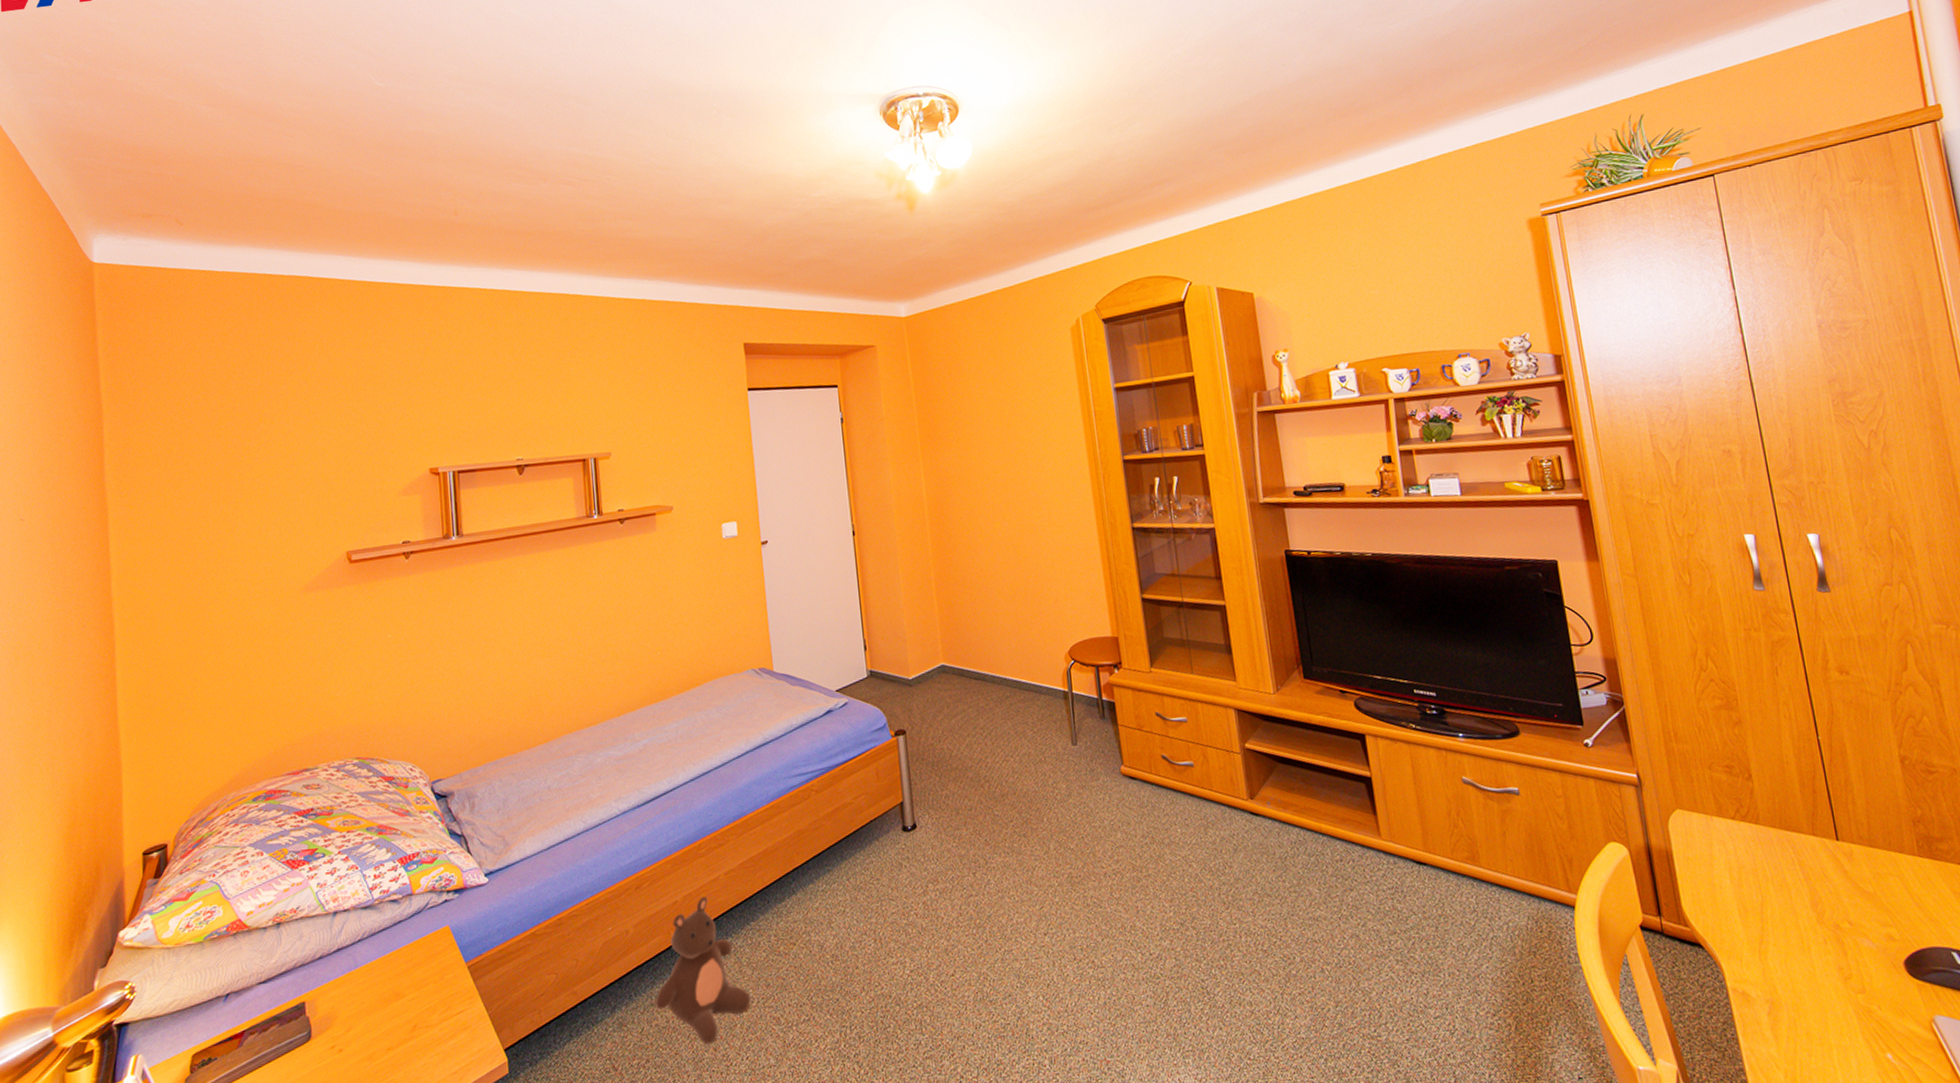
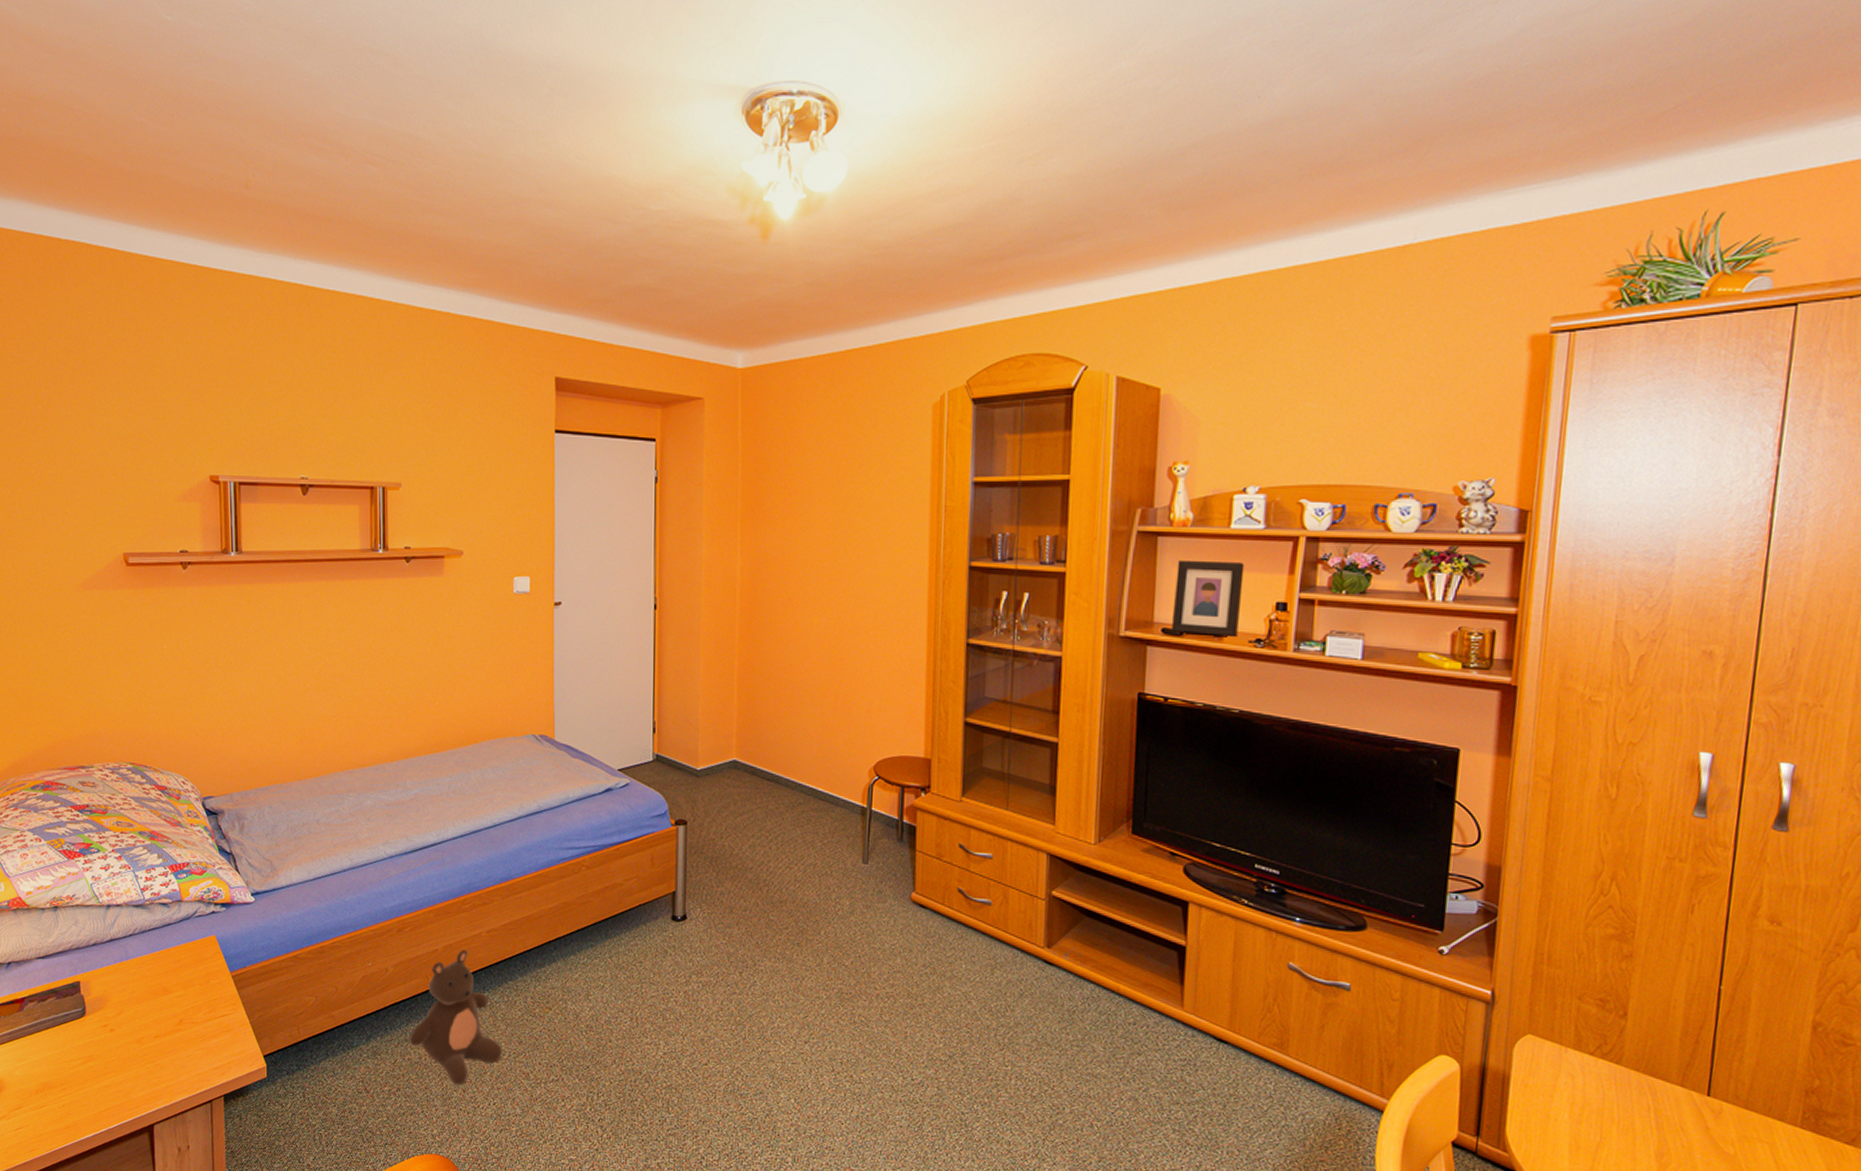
picture frame: none [1295,427,1357,494] -> present [1171,559,1245,638]

